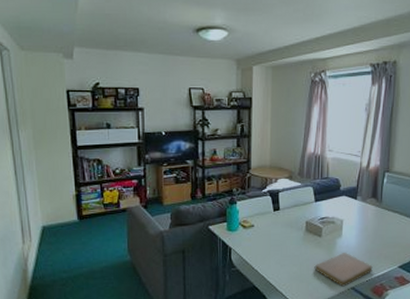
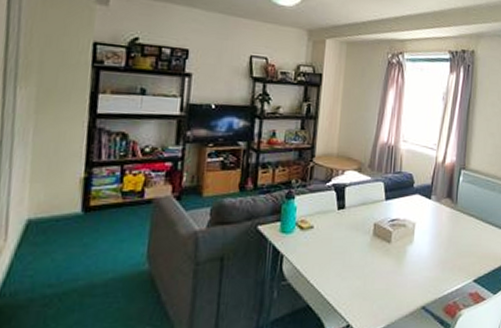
notebook: present [314,251,373,287] -> none [380,261,446,306]

